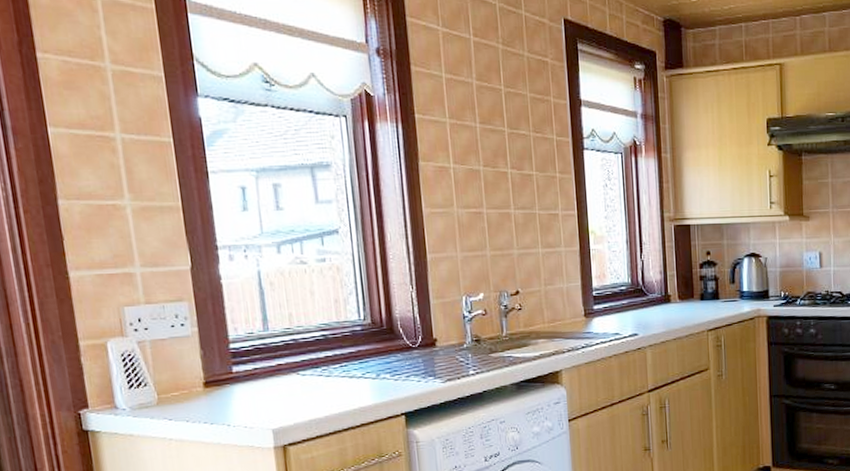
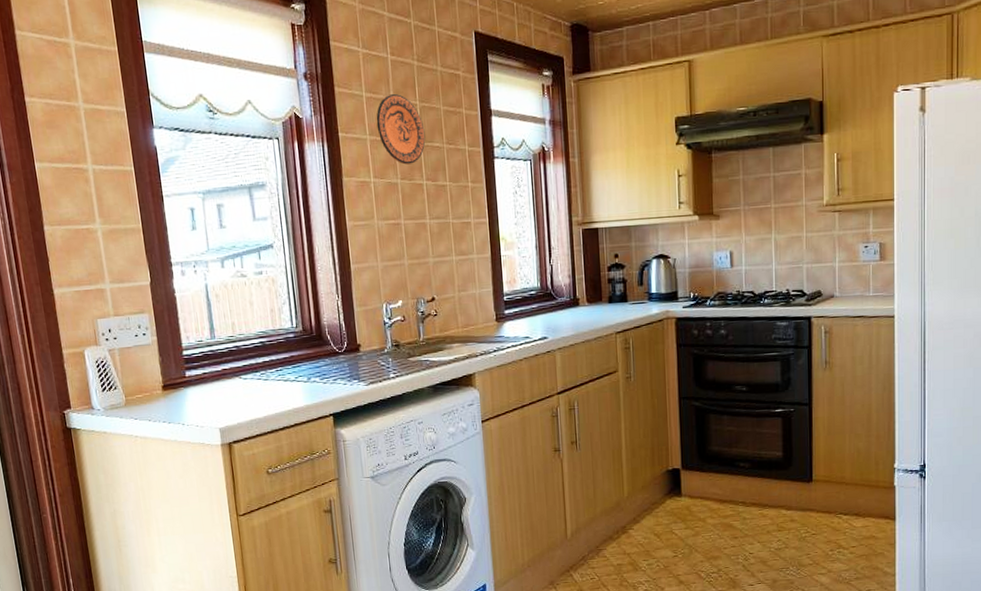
decorative plate: none [456,76,511,151] -> present [376,93,426,165]

